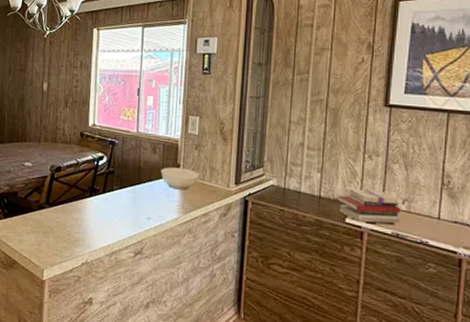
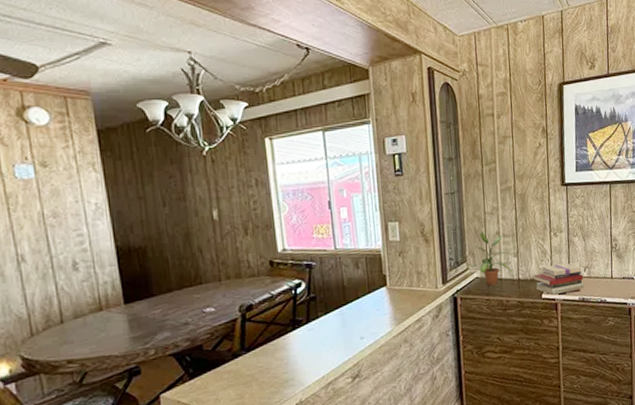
bowl: present [160,167,199,190] -> none [366,278,407,302]
potted plant: none [263,140,316,198] -> present [467,232,513,286]

